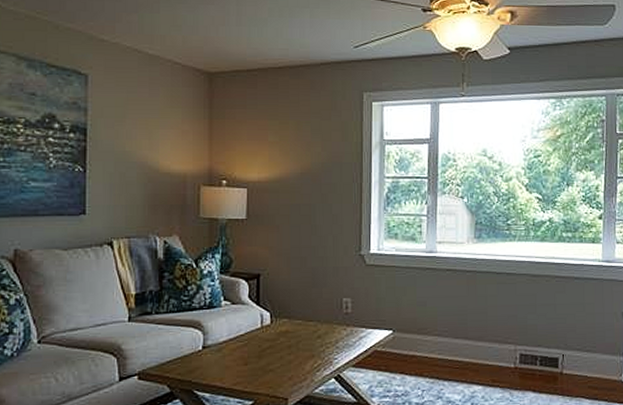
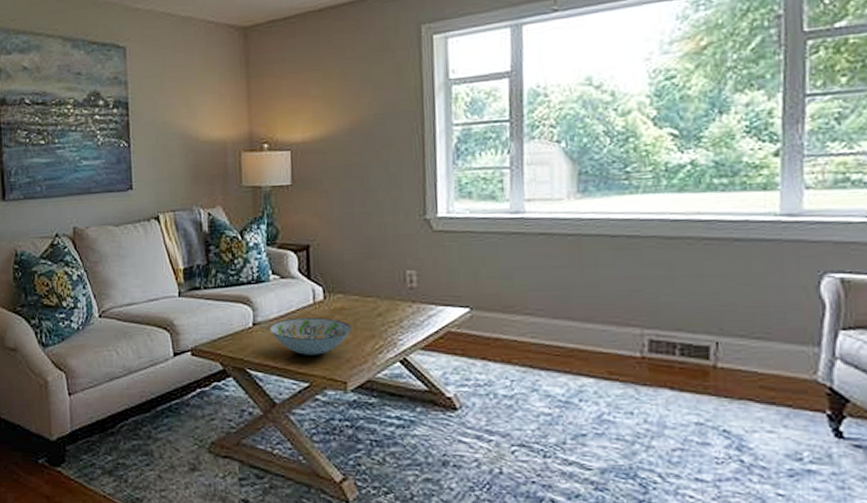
decorative bowl: none [218,340,294,376] -> present [269,318,351,356]

